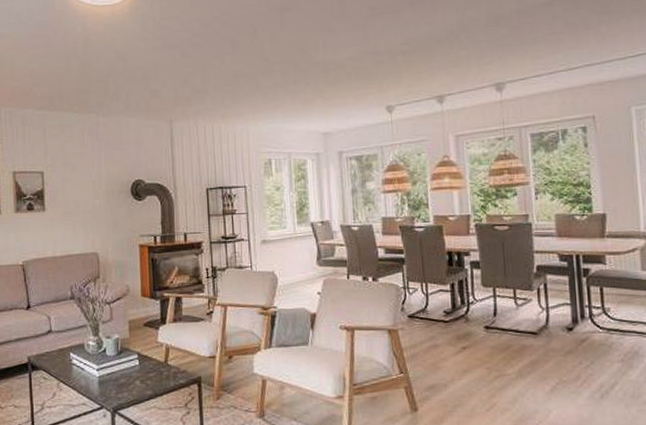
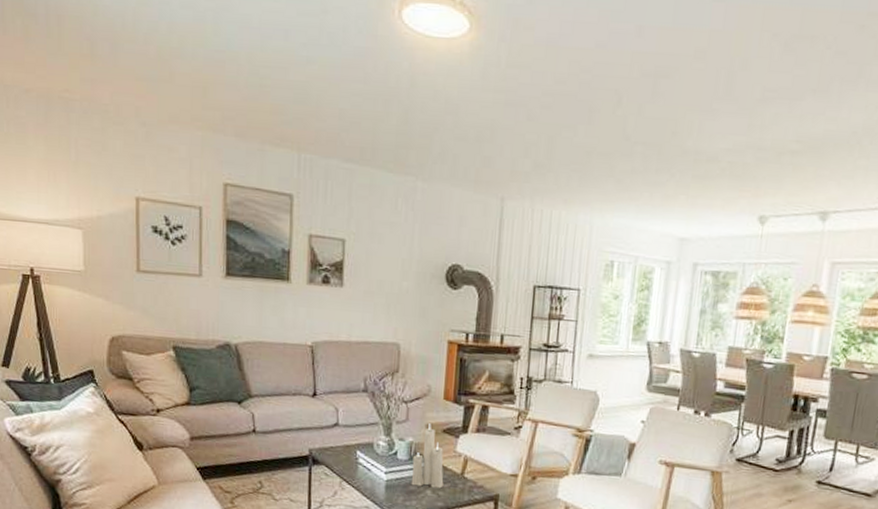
candle: none [120,320,150,379] -> present [411,423,444,489]

